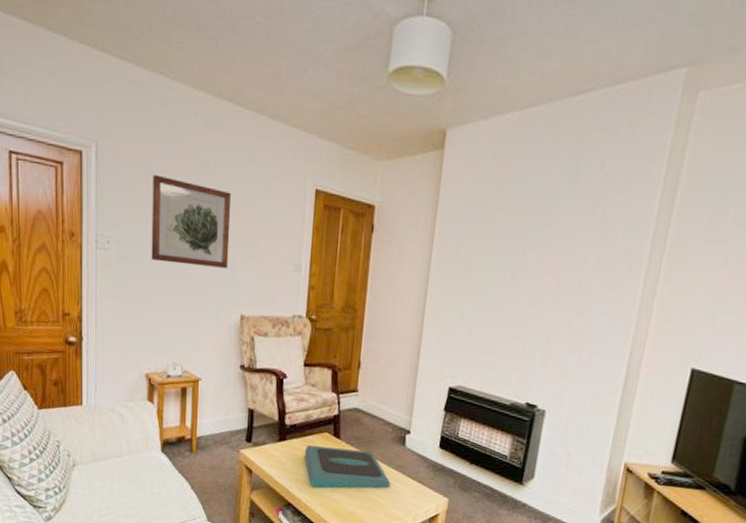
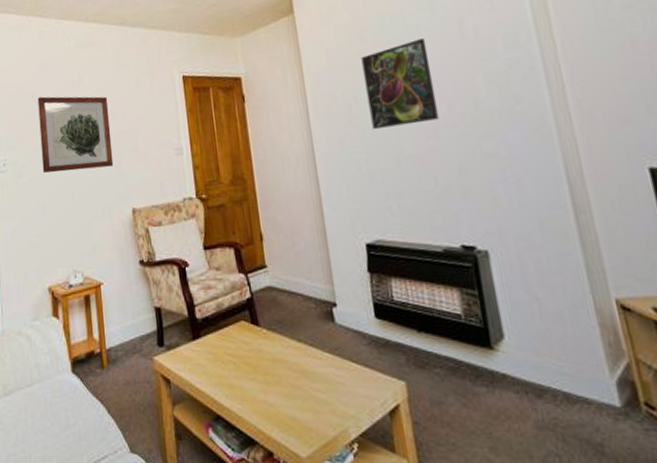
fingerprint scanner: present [304,445,391,488] -> none [223,336,331,390]
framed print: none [485,208,558,291] -> present [361,38,440,130]

